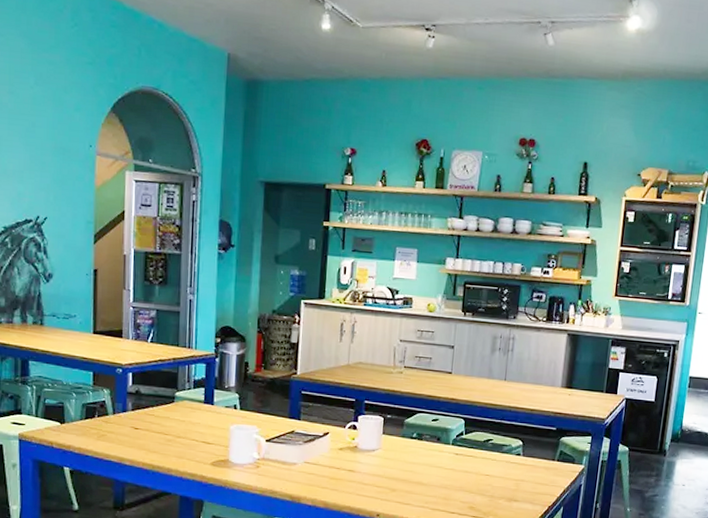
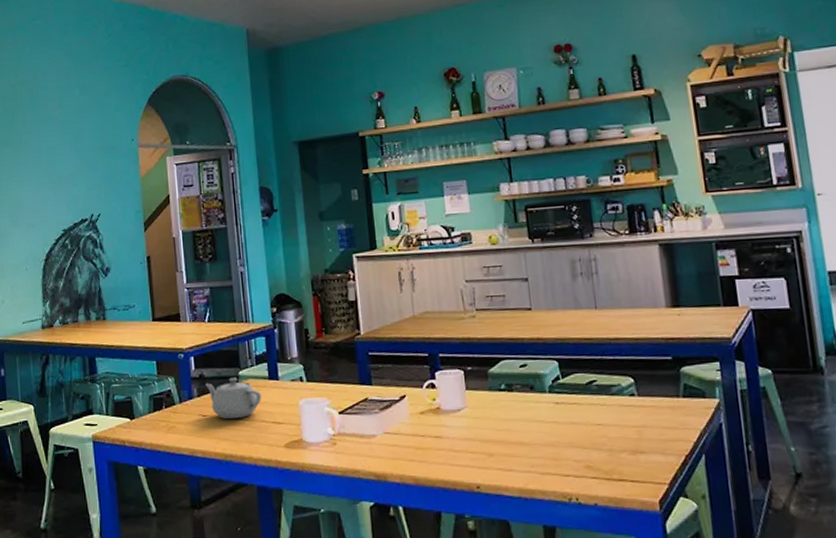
teapot: none [141,397,196,435] -> present [205,377,262,420]

